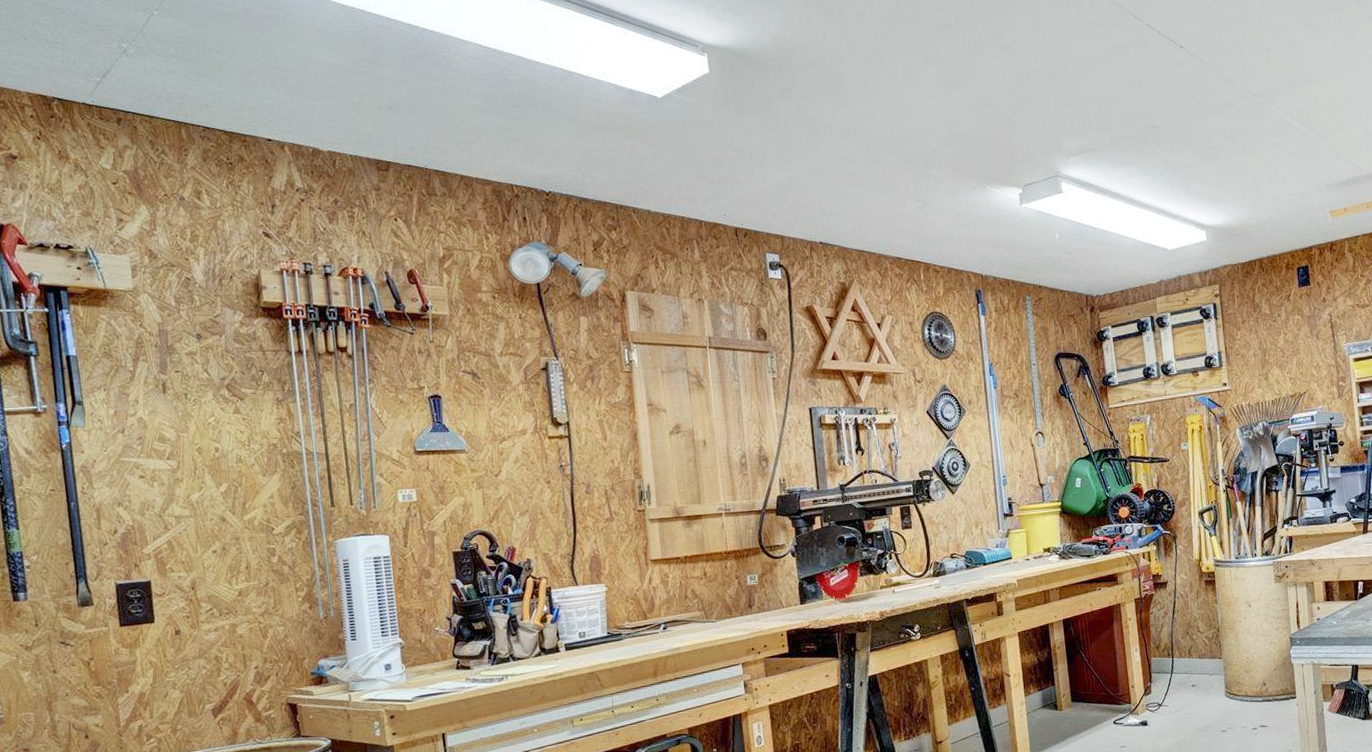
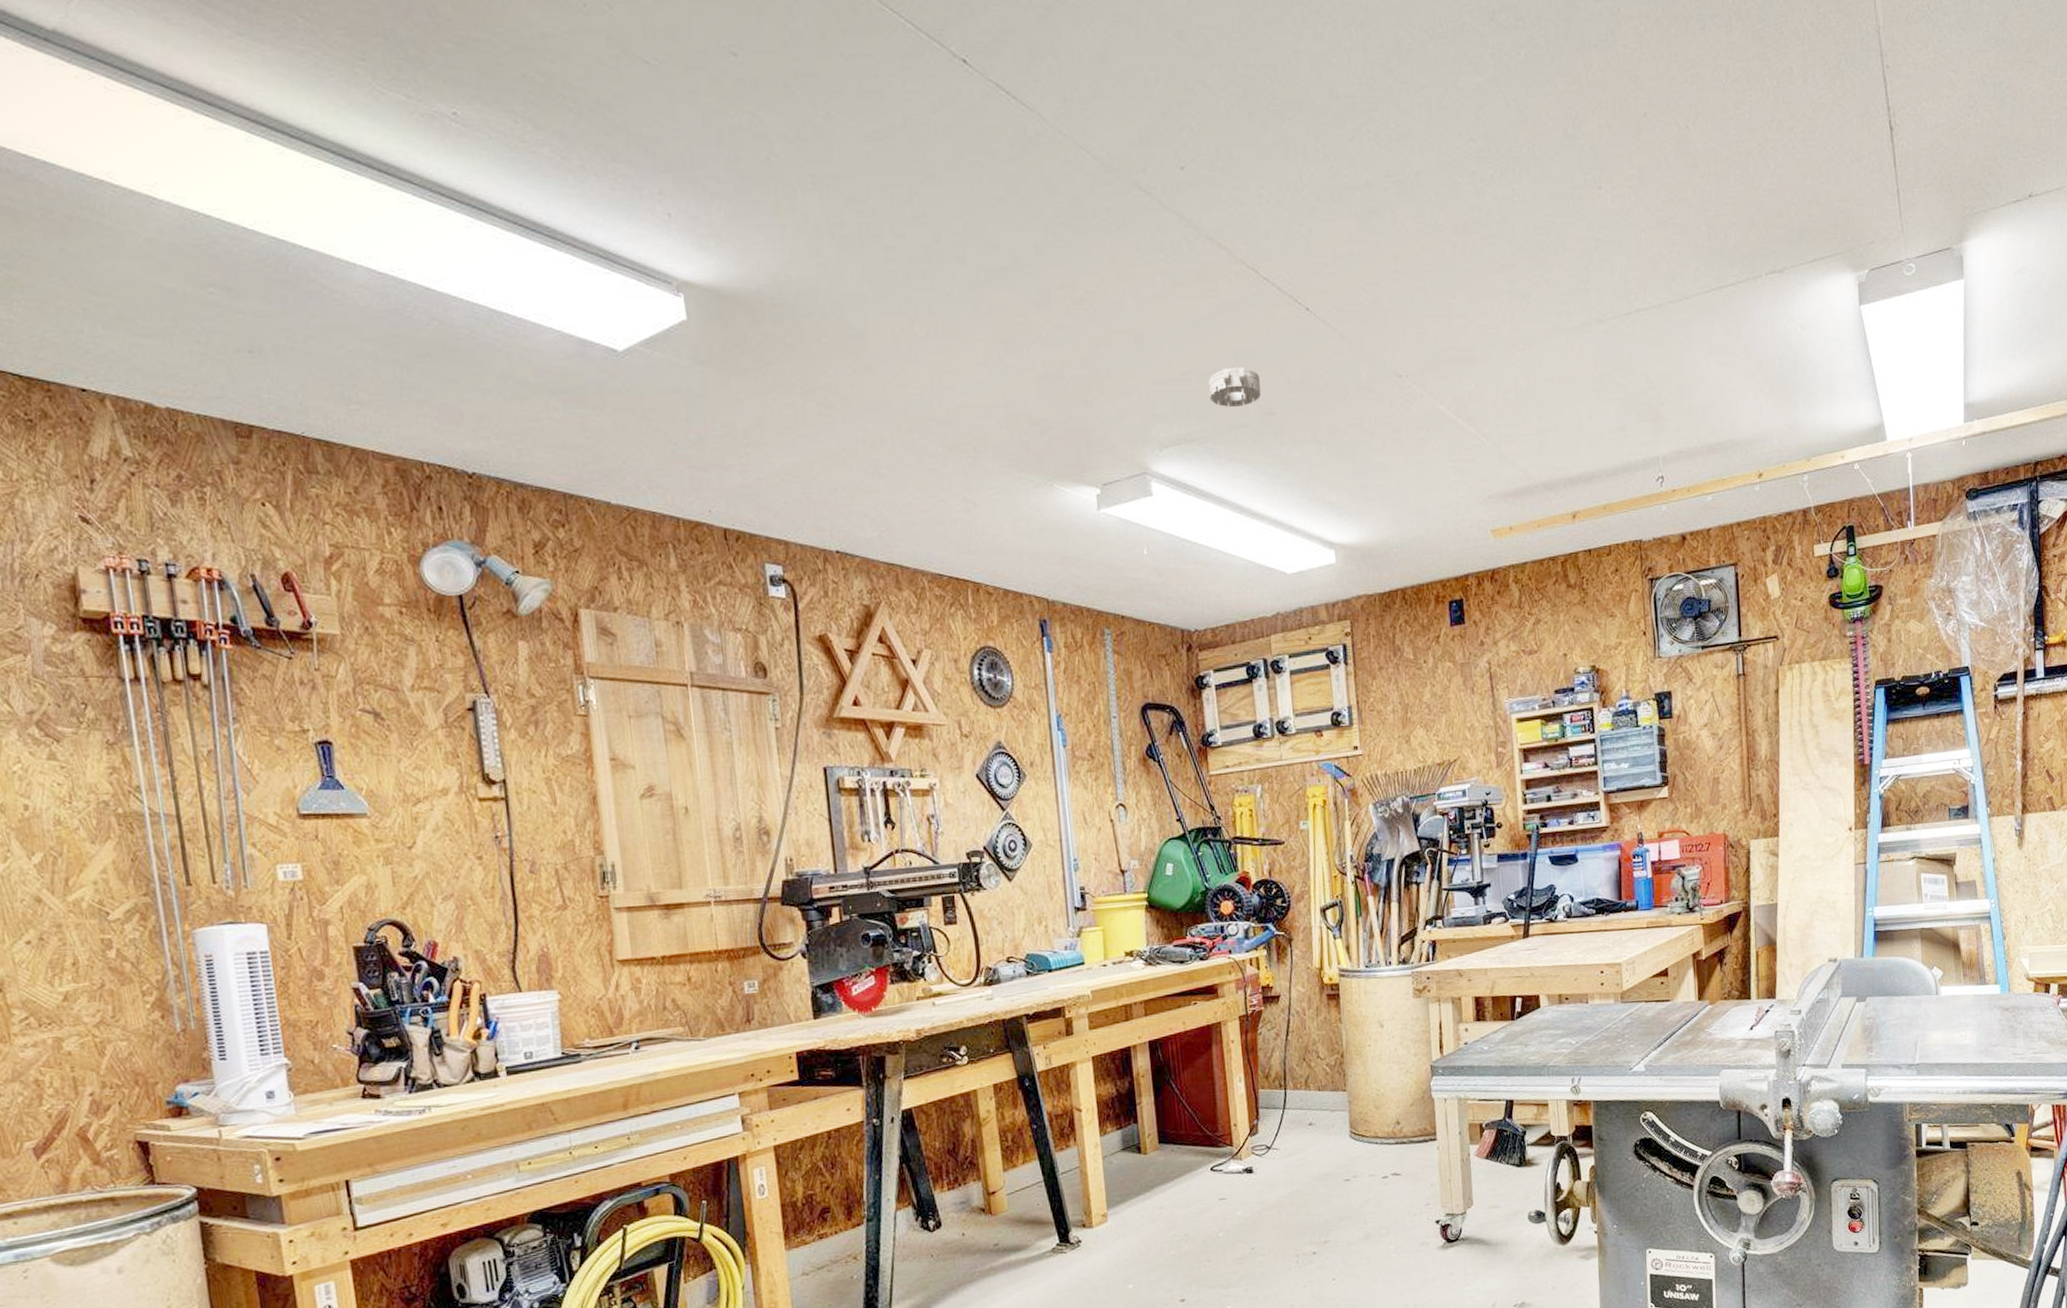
smoke detector: none [1105,93,1146,124] -> present [1209,368,1261,407]

